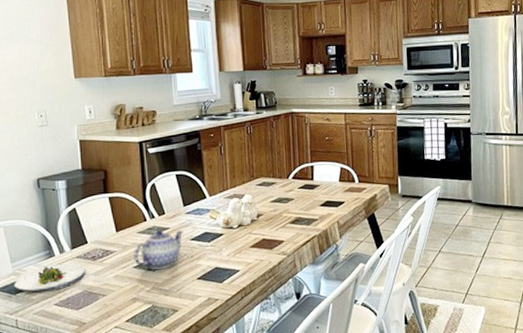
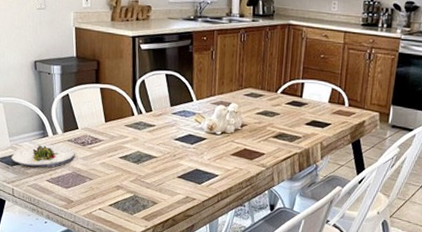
teapot: present [134,229,184,270] -> none [120,125,169,164]

